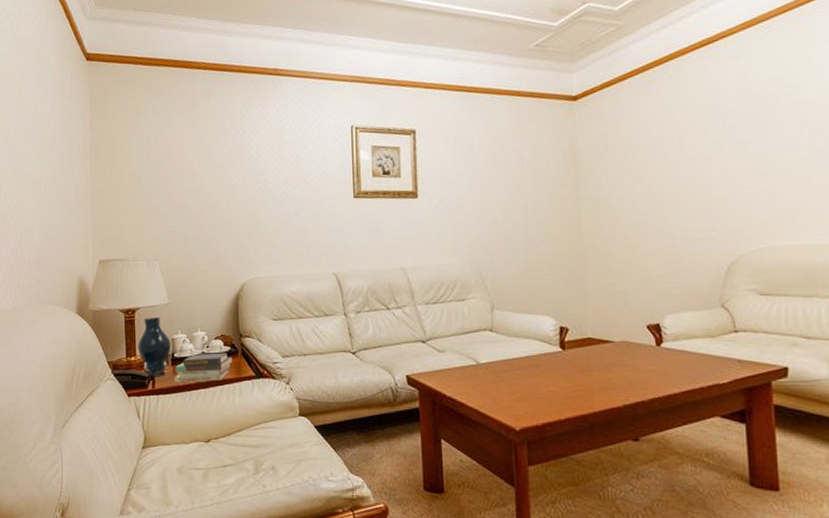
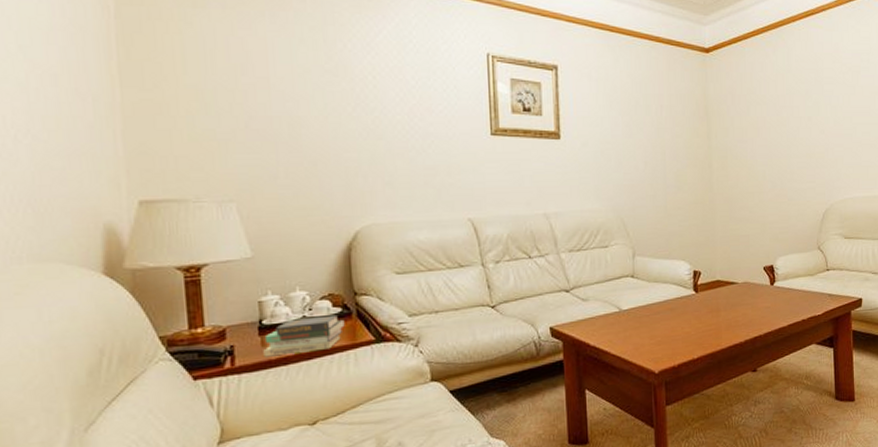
vase: present [138,316,172,377] -> none [207,274,259,352]

